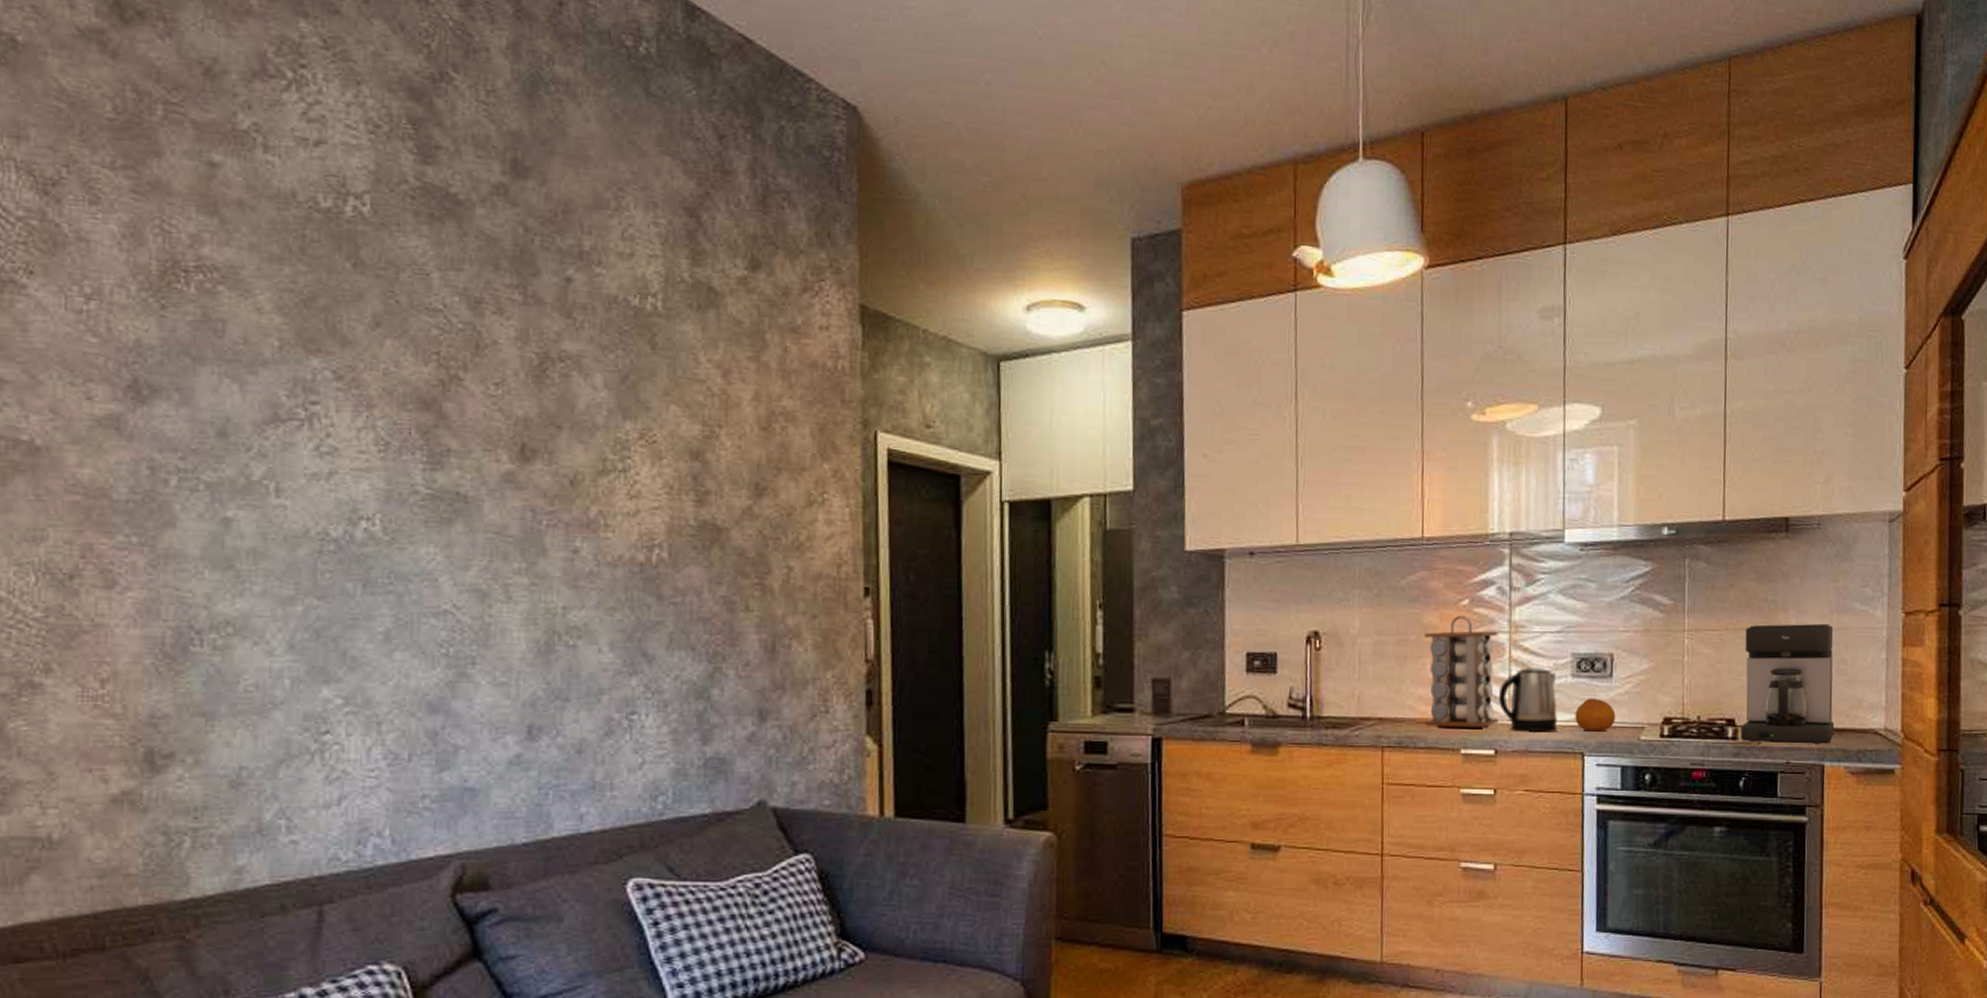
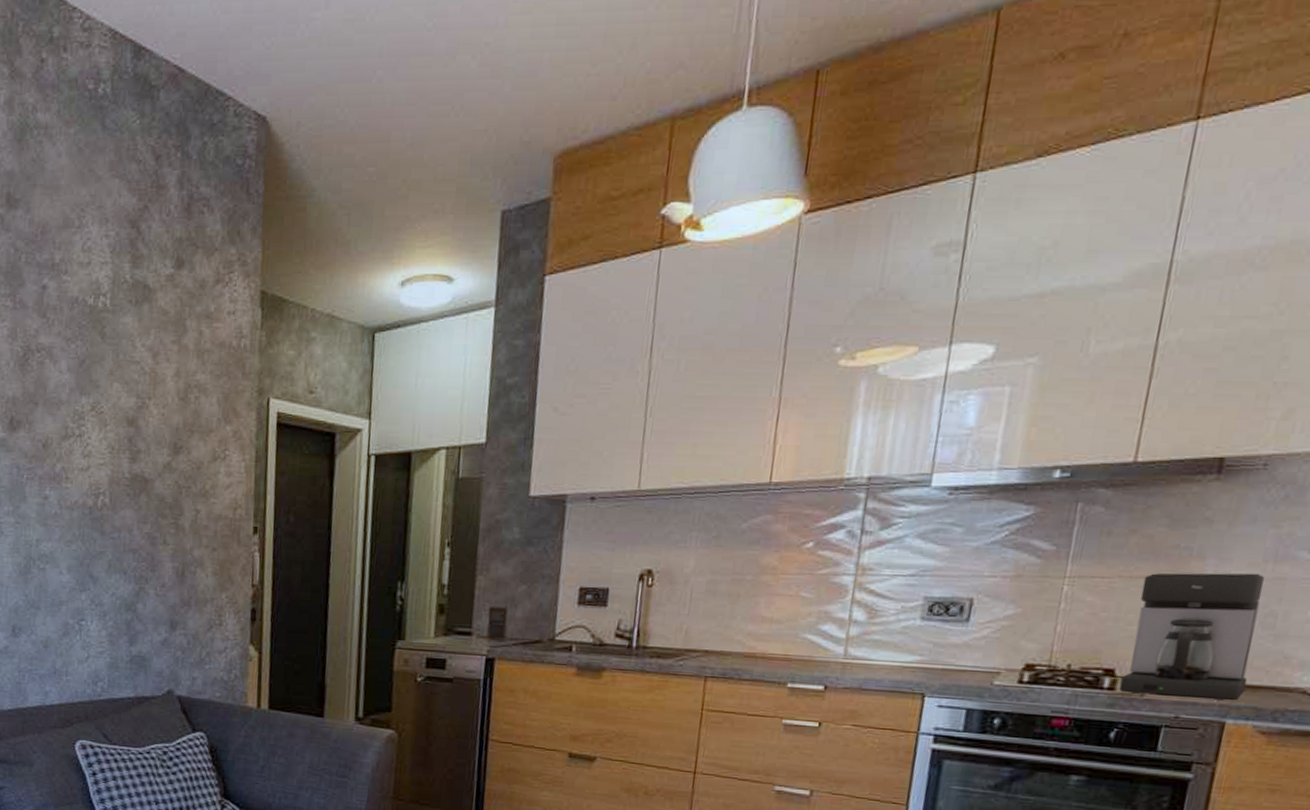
spice rack: present [1425,615,1499,729] -> none [752,557,843,665]
kettle: present [1498,667,1558,734] -> none [834,608,904,673]
fruit: present [1575,698,1616,732] -> none [918,641,968,675]

